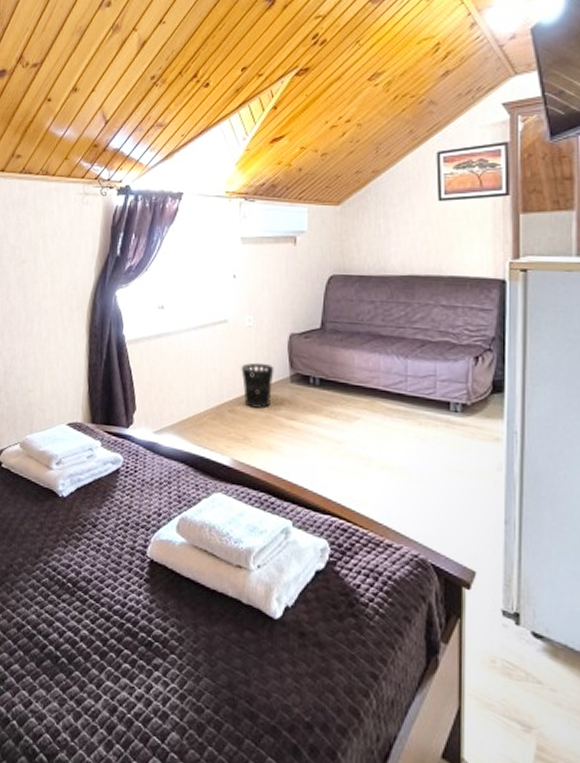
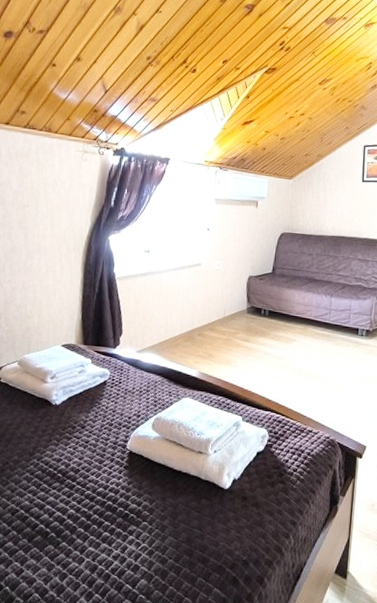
wastebasket: present [241,362,275,409] -> none [209,297,236,334]

